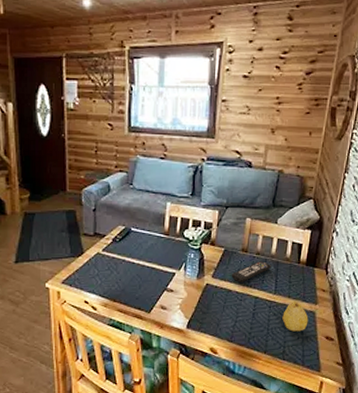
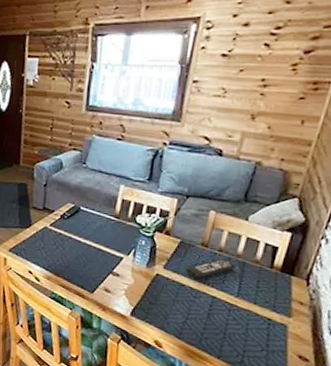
fruit: present [282,302,309,332] -> none [243,309,278,344]

